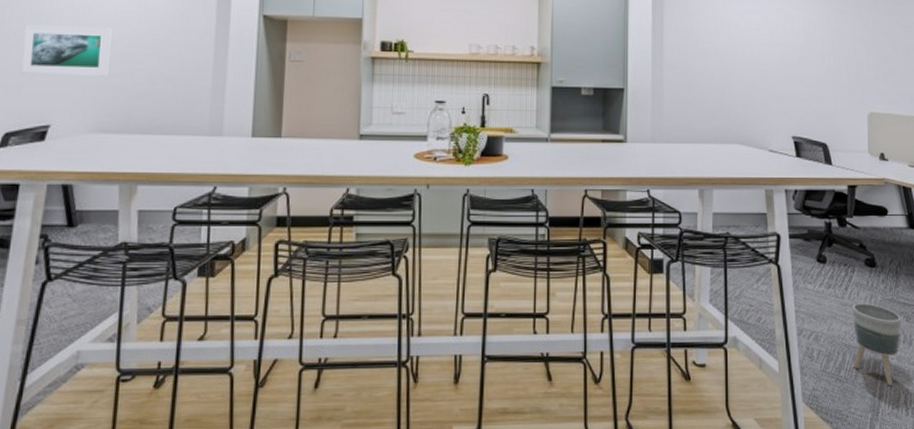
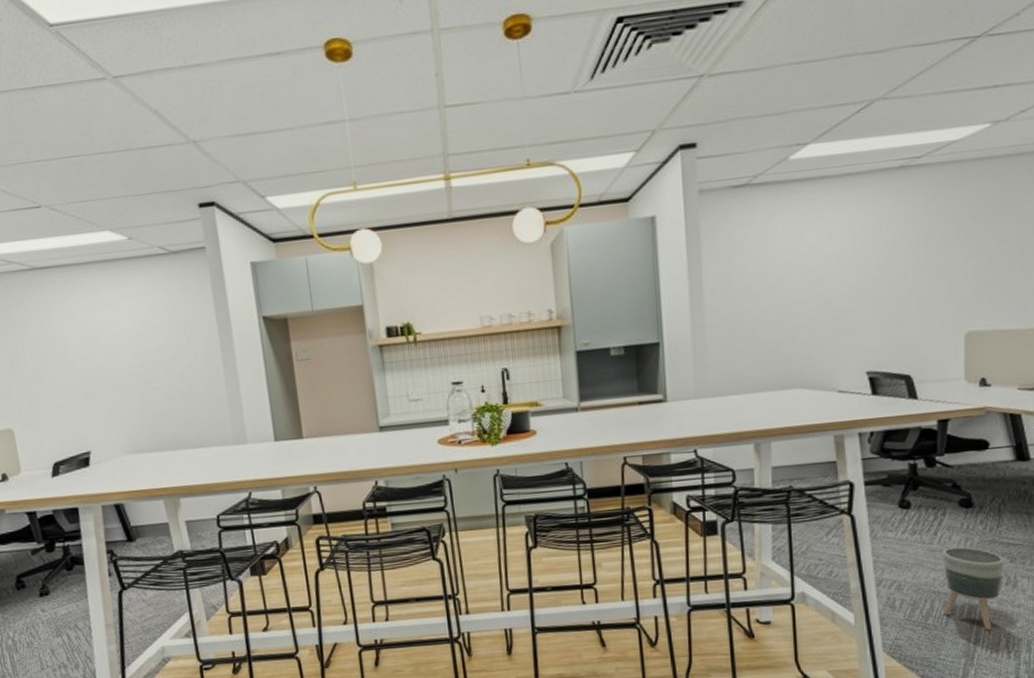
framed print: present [21,25,112,76] -> none [46,351,130,407]

